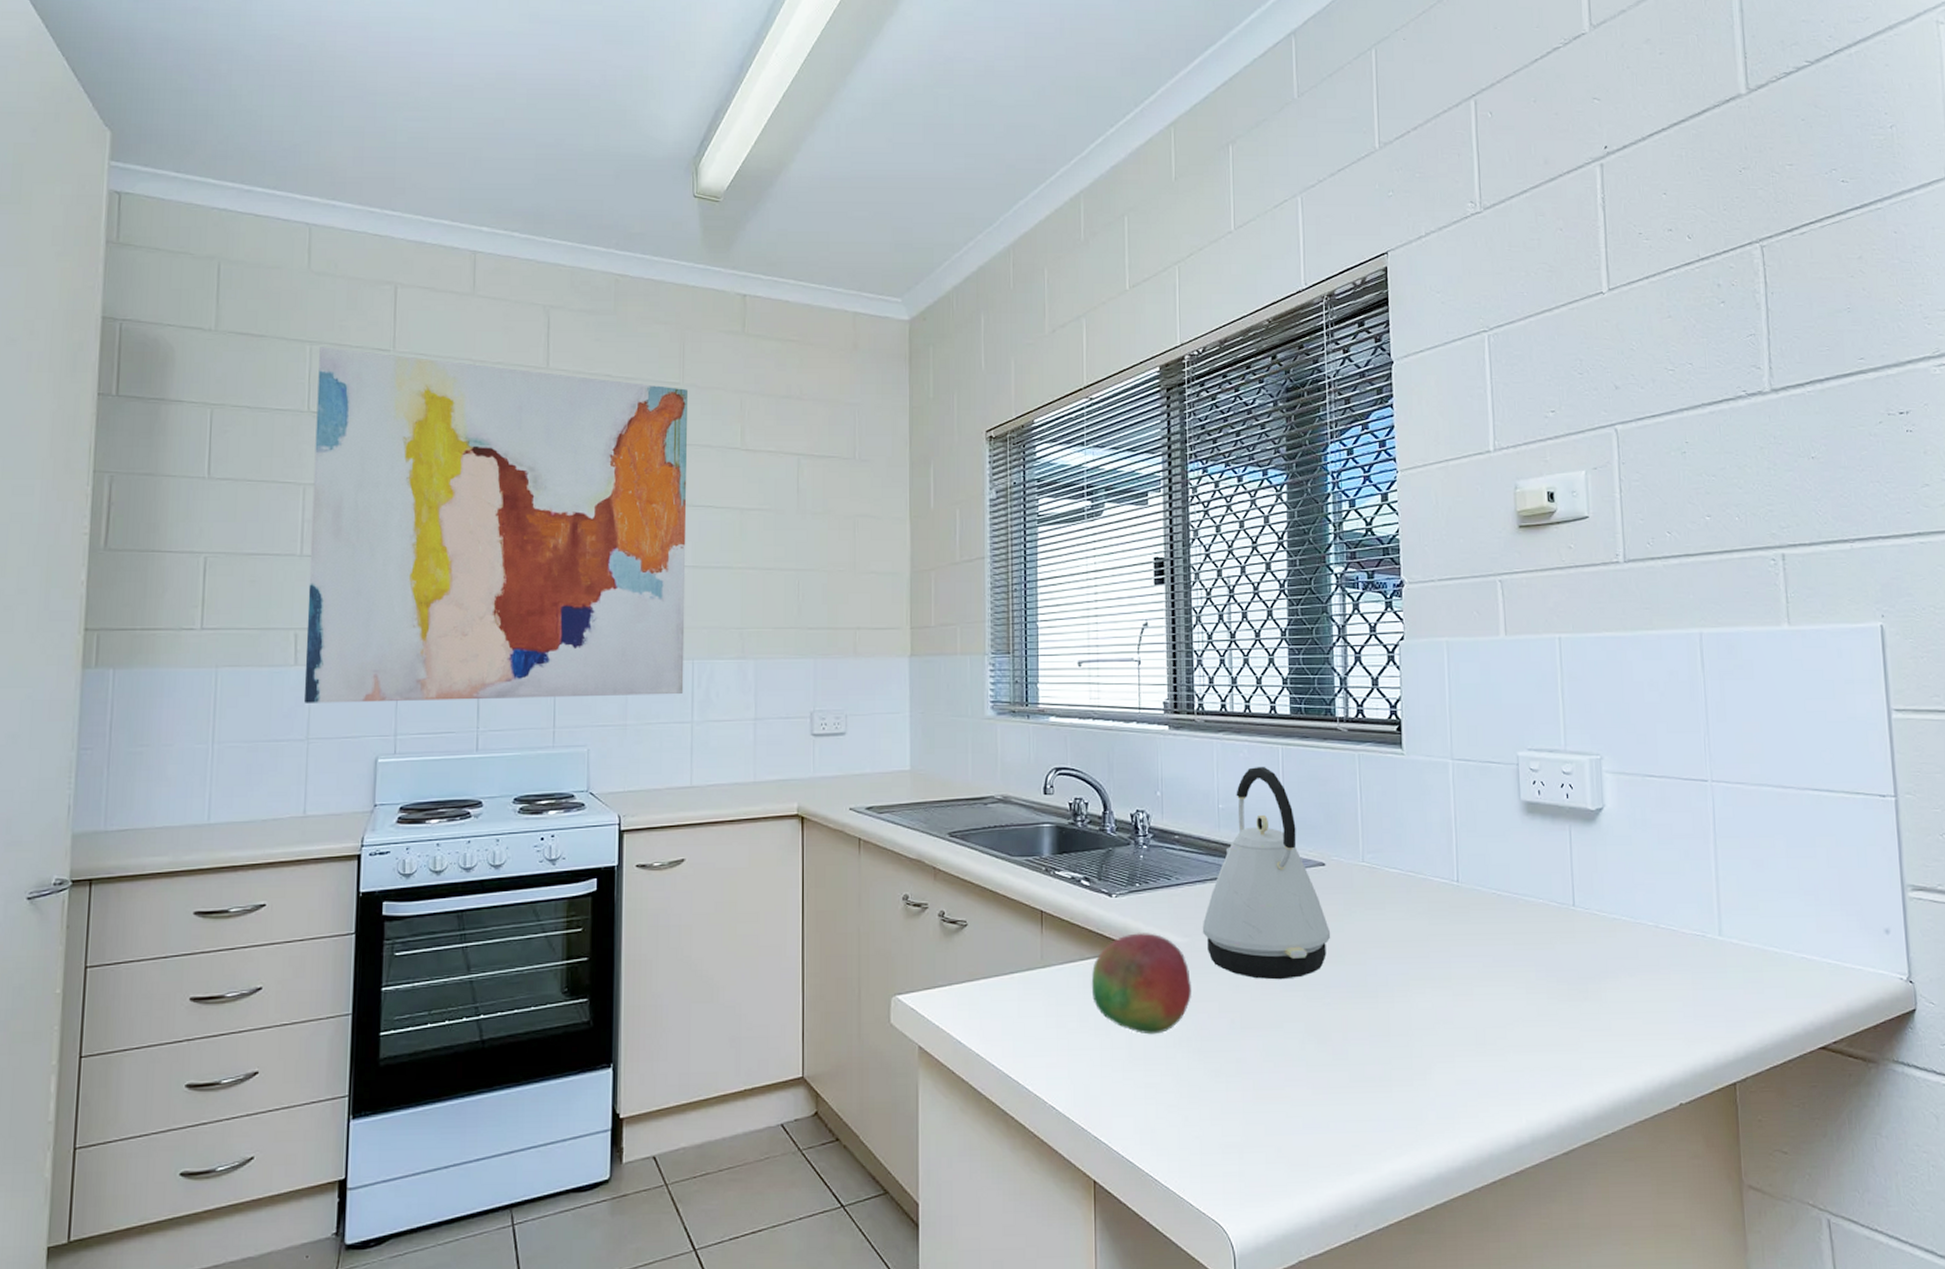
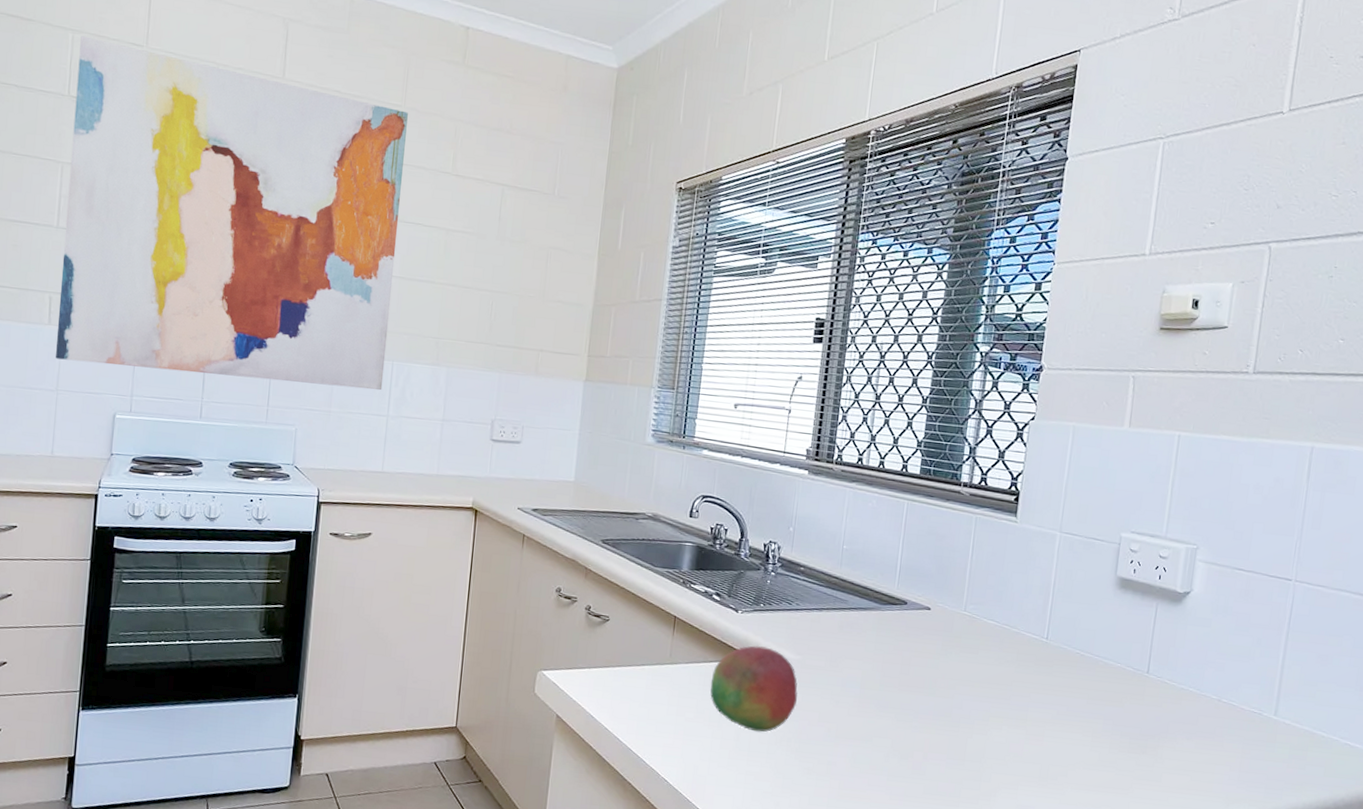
kettle: present [1202,767,1331,980] -> none [813,516,927,702]

